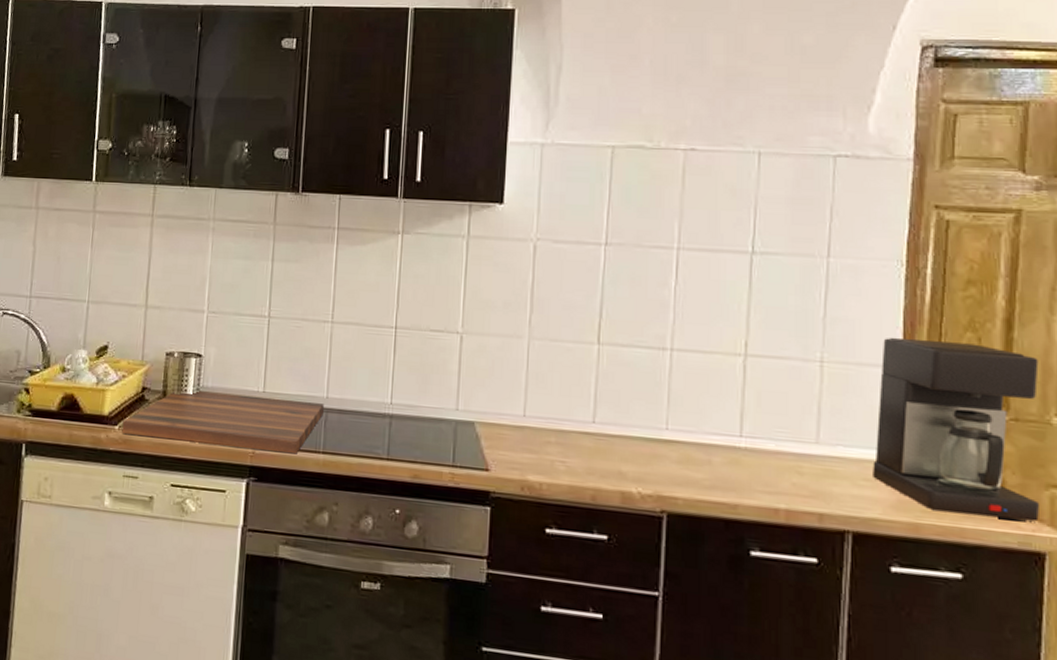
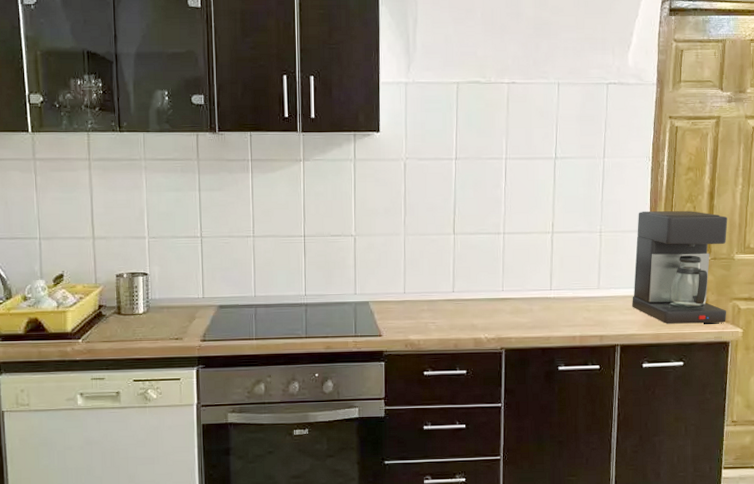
cutting board: present [122,389,324,455] -> none [85,301,253,346]

